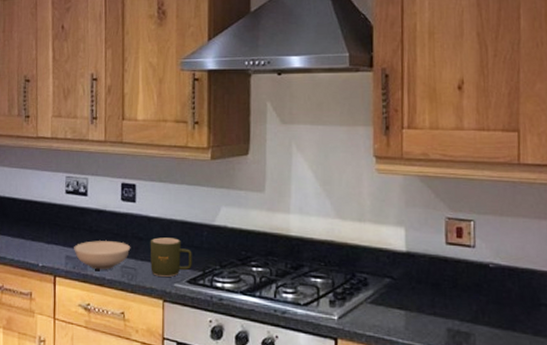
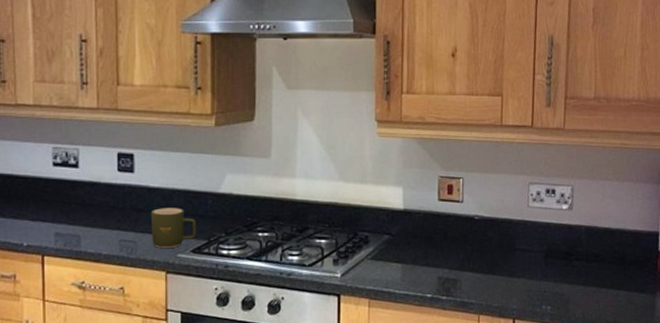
bowl: present [74,240,131,270] -> none [64,213,130,246]

